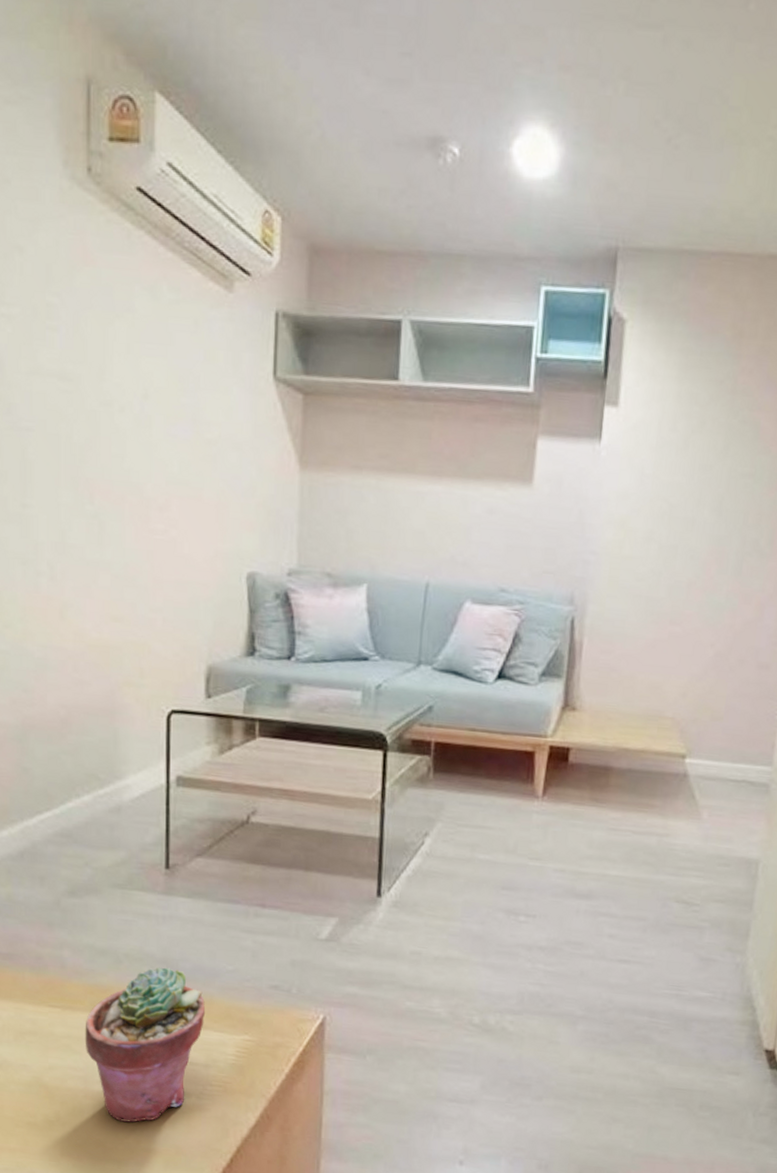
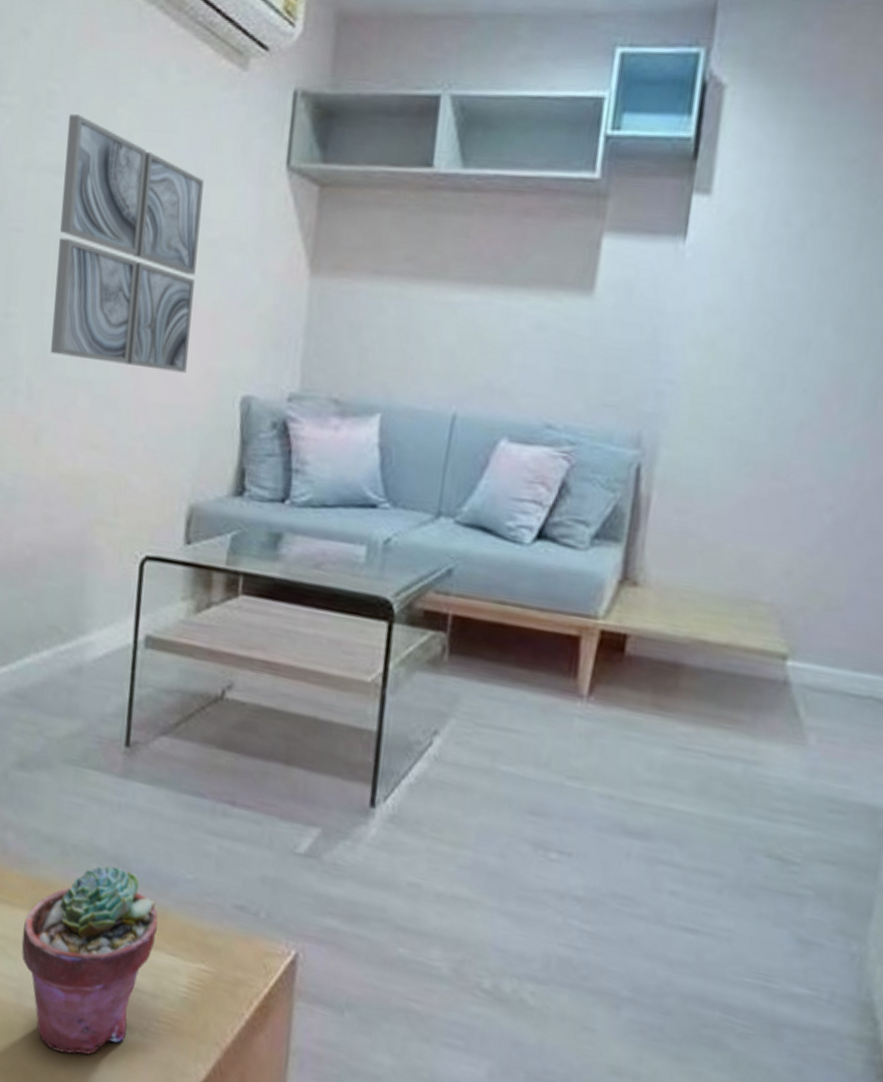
wall art: none [69,326,200,554] -> present [51,114,204,373]

